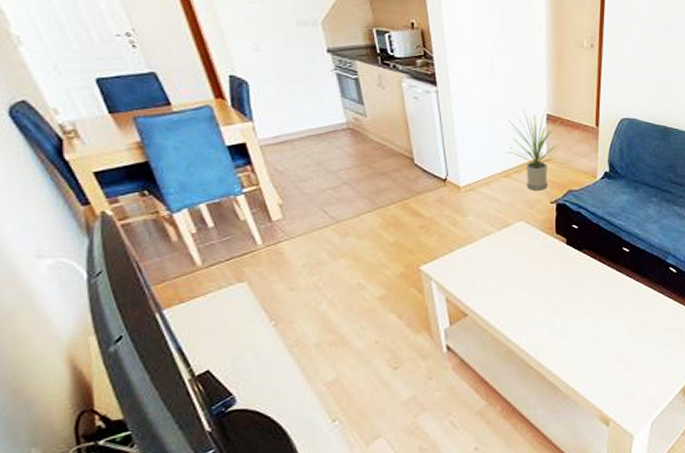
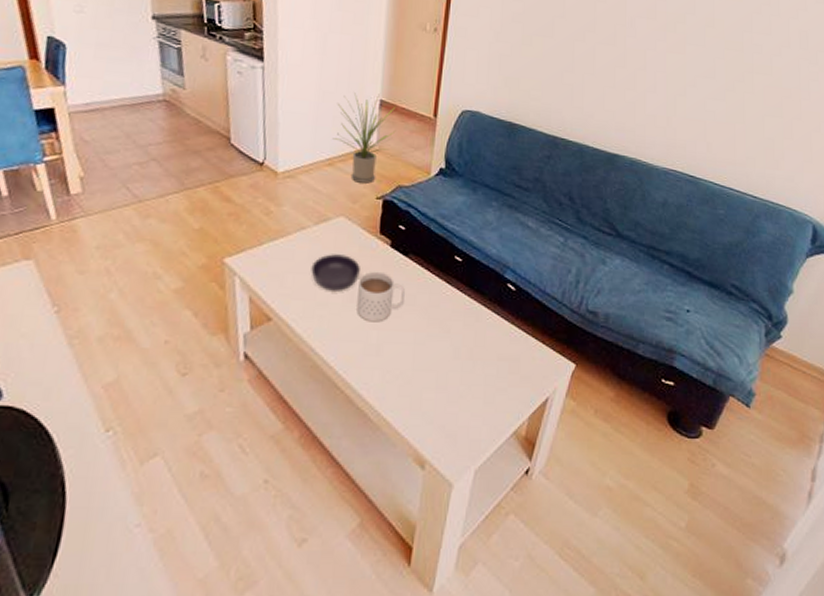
bowl: none [498,254,541,287] -> present [311,254,360,292]
mug: none [541,266,582,310] -> present [357,271,405,323]

